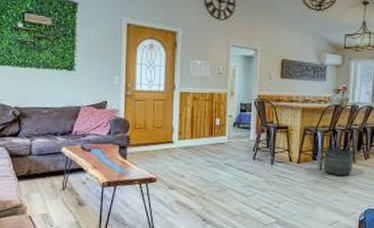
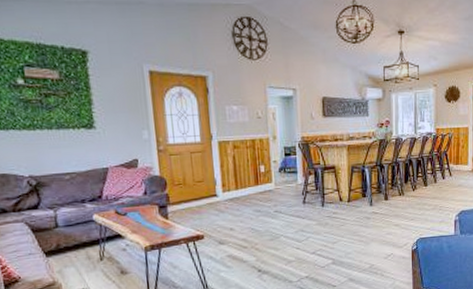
basket: present [323,148,353,176] -> none [373,183,401,210]

